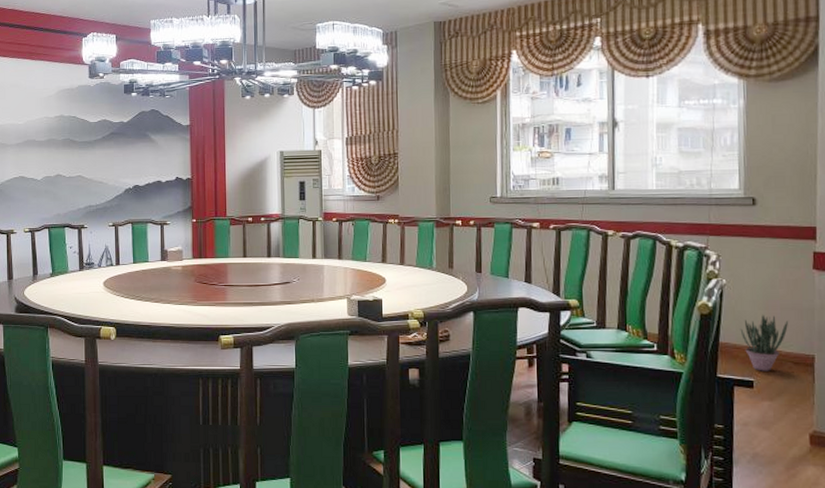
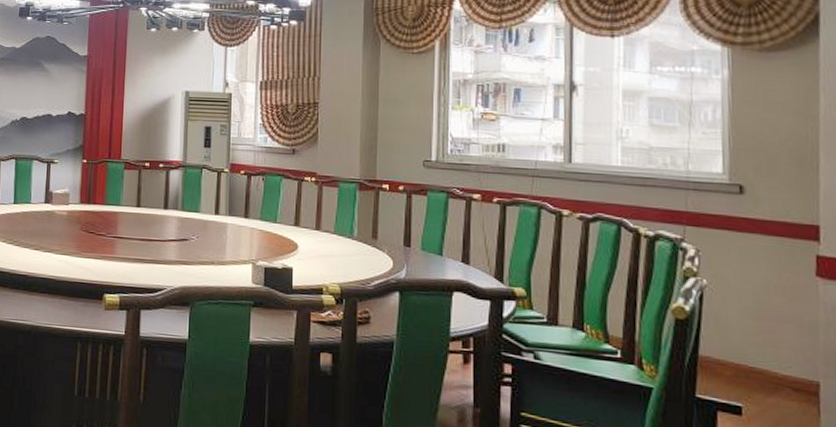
potted plant: present [740,314,788,371] -> none [724,325,785,397]

